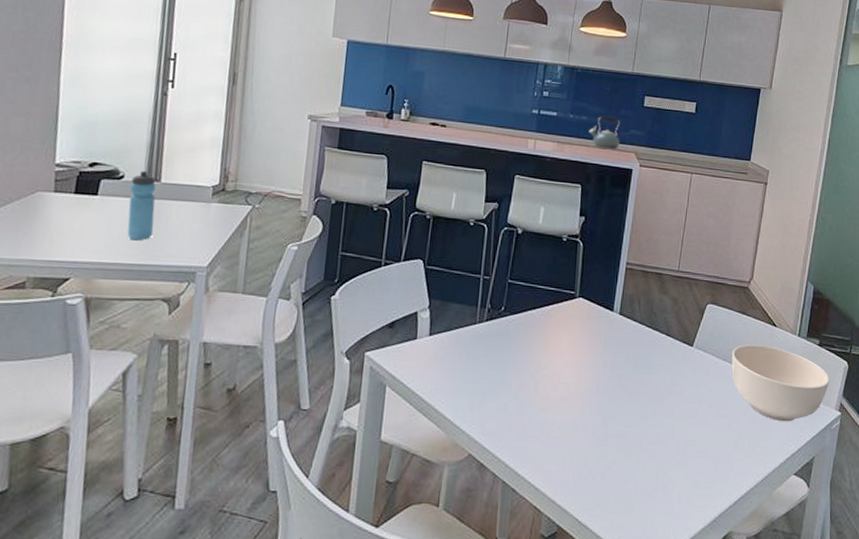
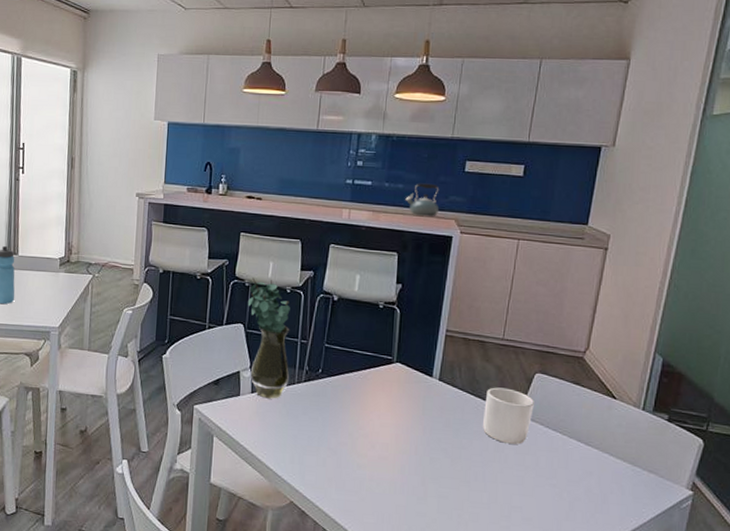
vase: none [428,209,473,341] -> present [248,277,290,399]
mug: none [660,319,706,376] -> present [483,387,534,444]
bowl: present [732,344,830,422] -> none [563,415,681,497]

